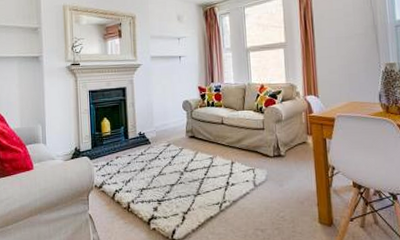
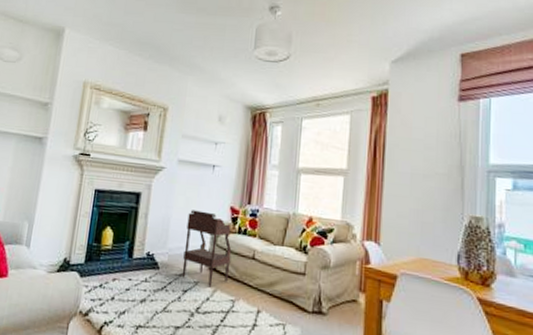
side table: none [166,93,206,151] -> present [182,210,232,288]

